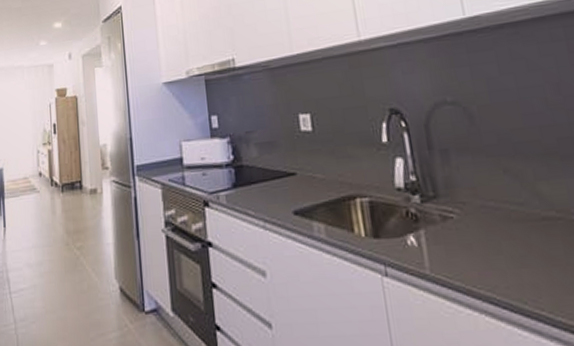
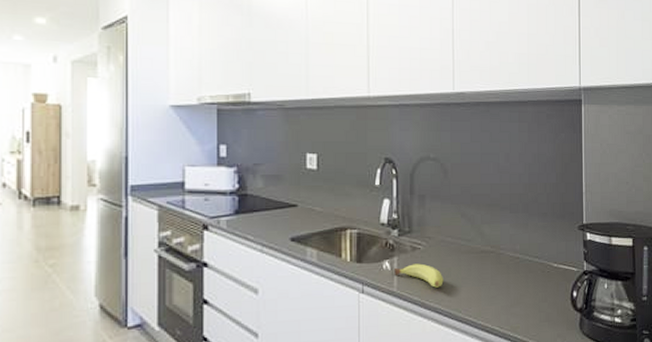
fruit: none [421,237,494,269] -> present [393,263,444,288]

